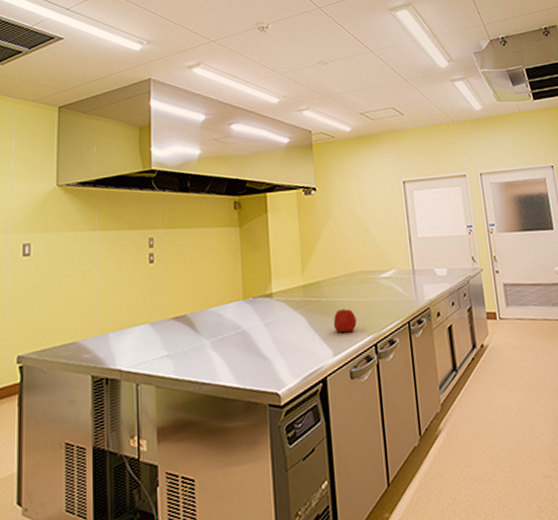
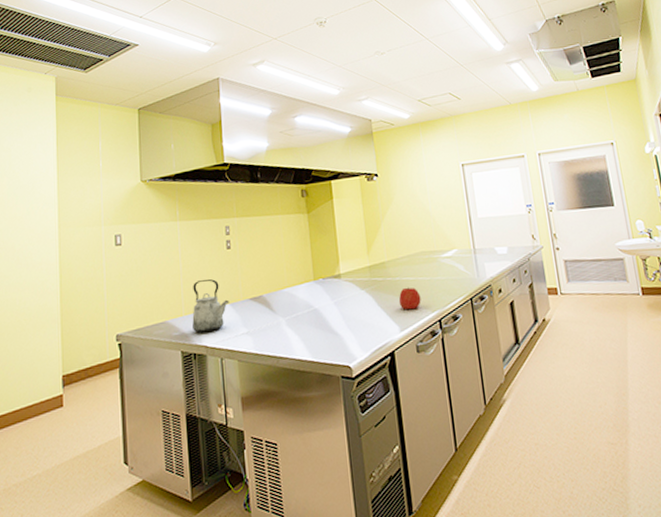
kettle: none [106,295,149,356] -> present [192,279,230,333]

